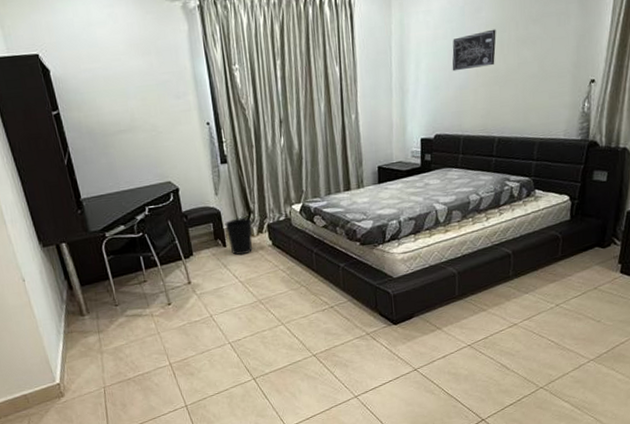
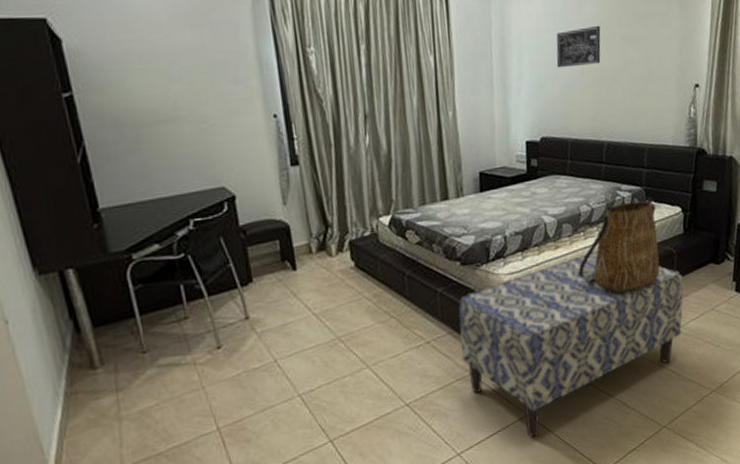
wastebasket: present [224,218,253,255] -> none [295,233,331,281]
bench: none [358,234,567,388] -> present [458,251,684,437]
tote bag: none [466,187,545,272] -> present [578,197,660,293]

